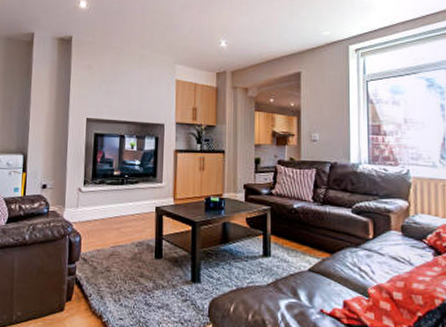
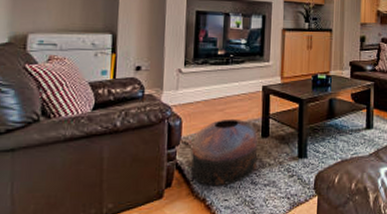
pouf: none [89,237,151,304] -> present [191,119,258,186]

